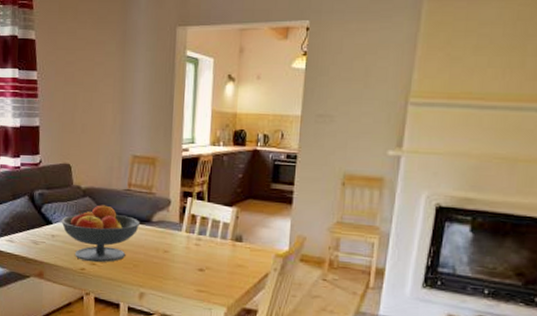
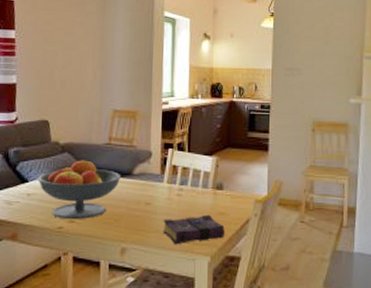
book: none [180,265,243,294] -> present [162,214,225,245]

